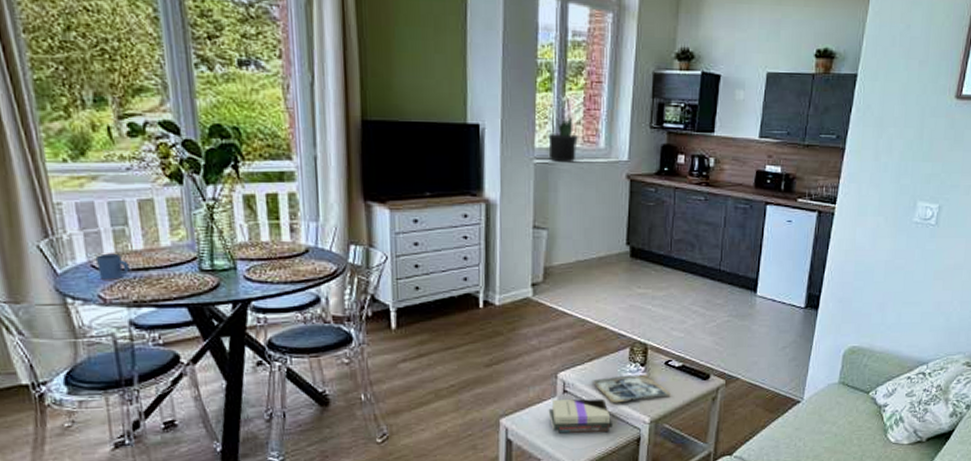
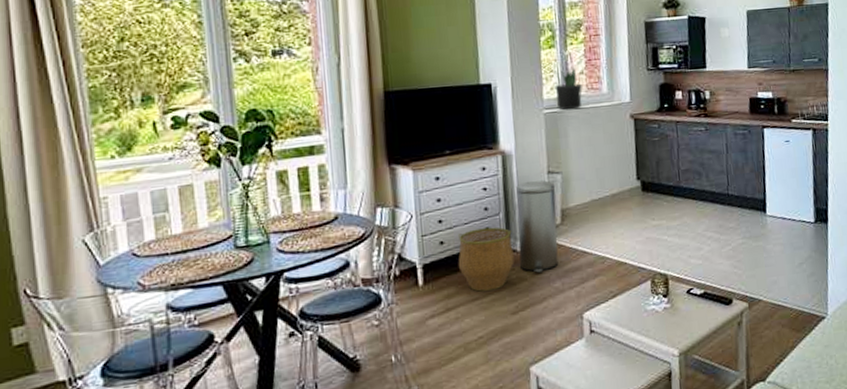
mug: present [95,253,130,282] -> none [136,239,169,268]
basket: none [433,278,491,341] -> present [458,227,514,292]
pedal bin: none [497,235,540,328] -> present [516,180,559,273]
books: present [548,398,614,434] -> none [577,335,643,376]
magazine: present [591,374,671,403] -> none [617,305,696,339]

